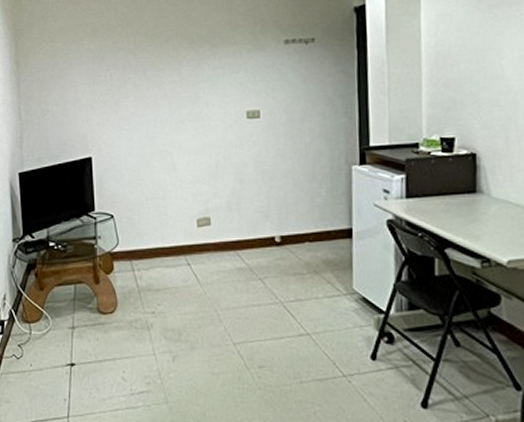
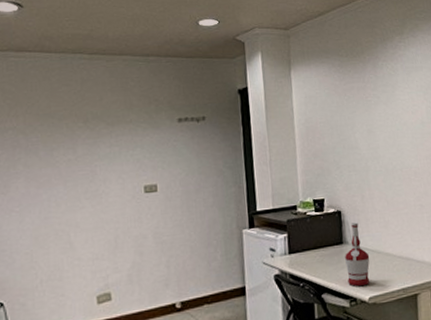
alcohol: none [478,169,512,246] -> present [345,222,370,287]

